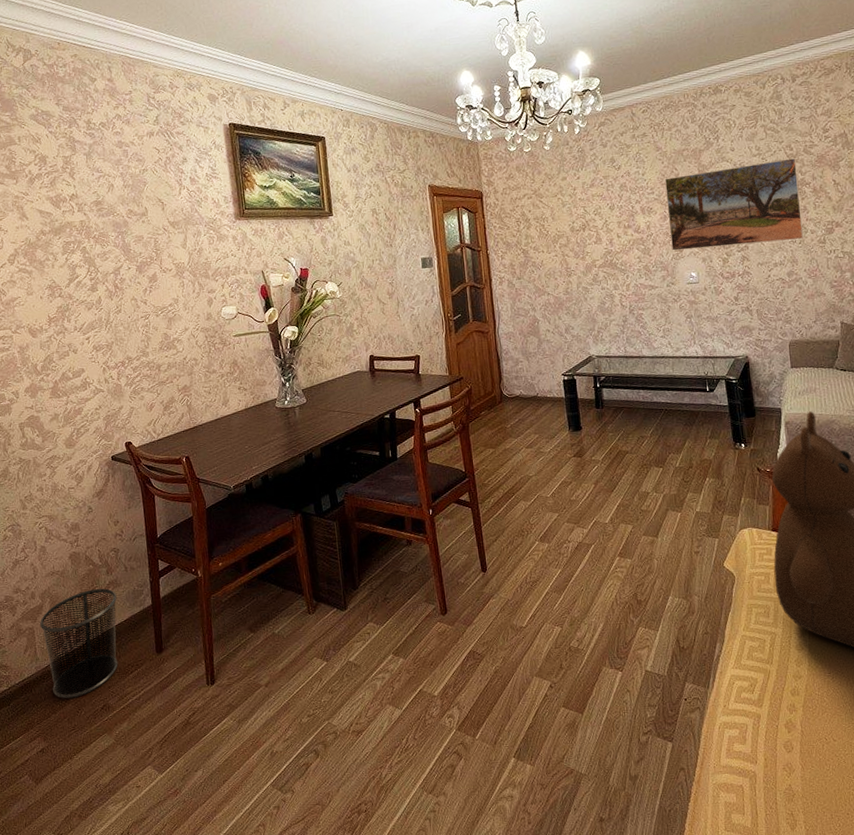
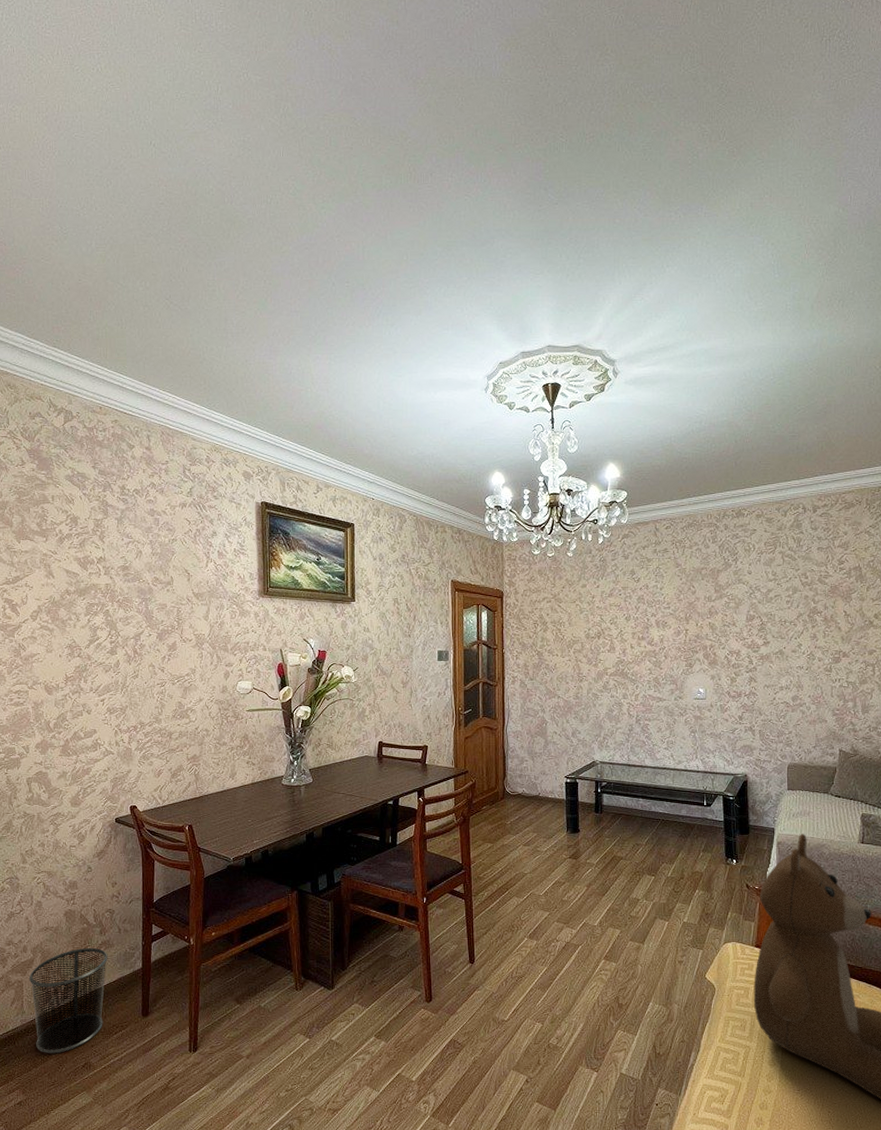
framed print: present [665,158,803,251] -> none [682,586,811,666]

